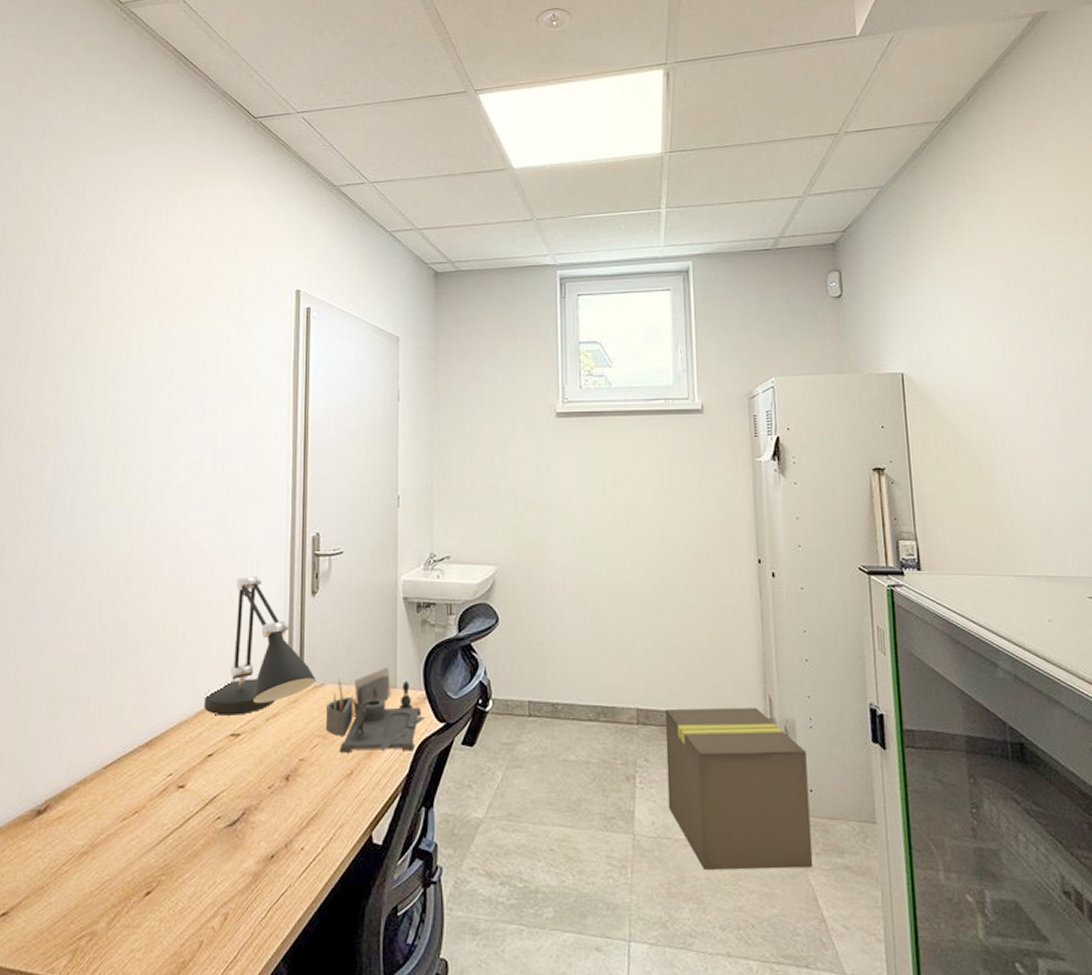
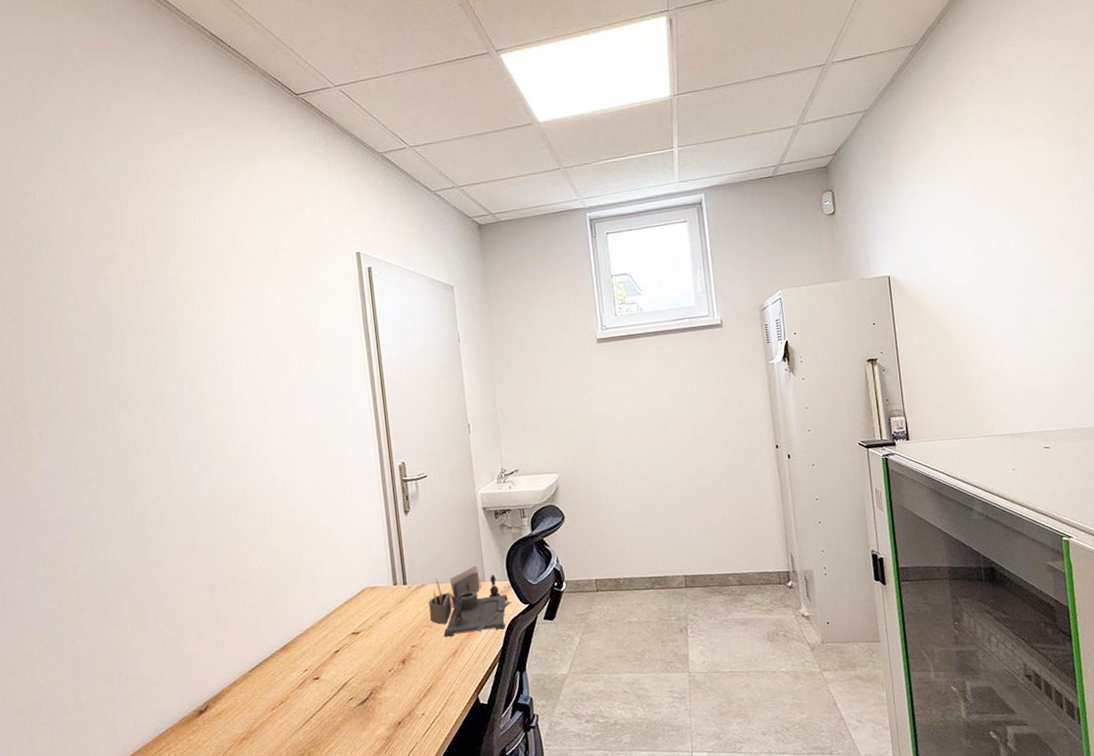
desk lamp: present [203,576,317,716] -> none [325,503,418,620]
cardboard box: present [664,708,813,870] -> none [707,564,832,692]

